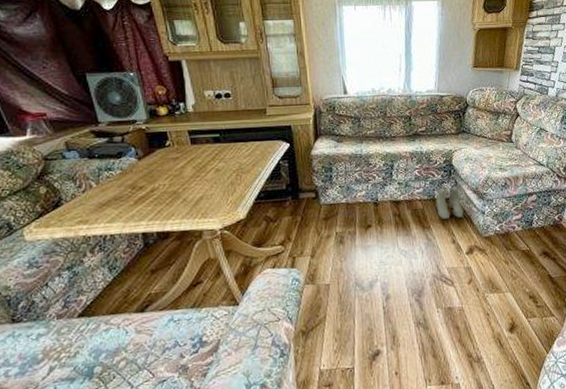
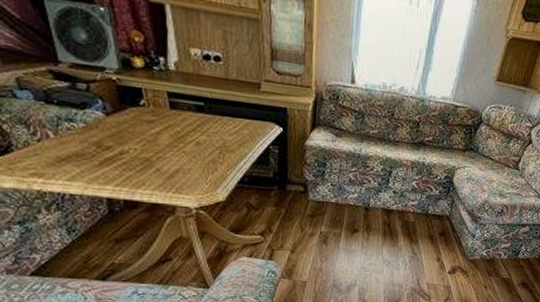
boots: present [436,185,464,220] -> none [427,202,455,237]

